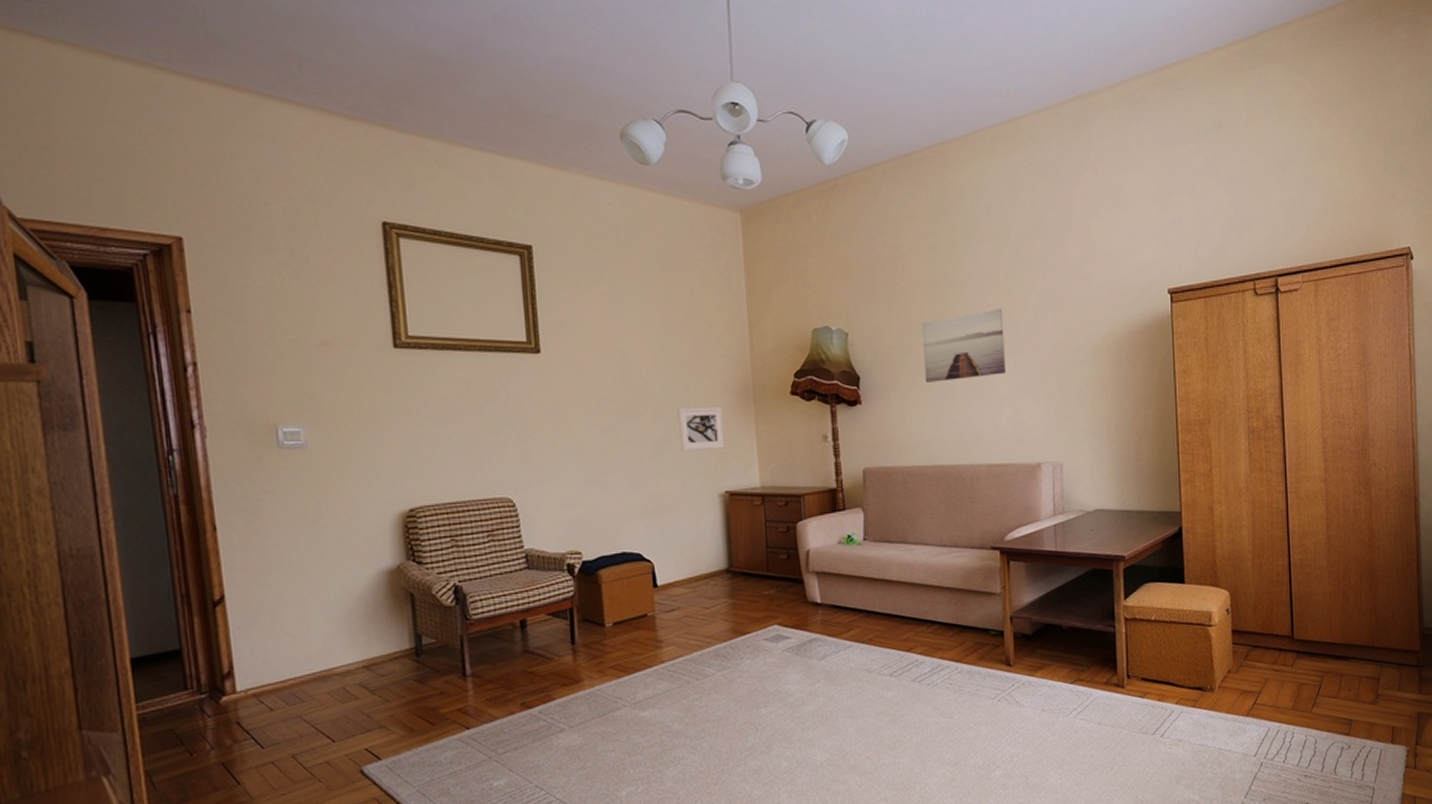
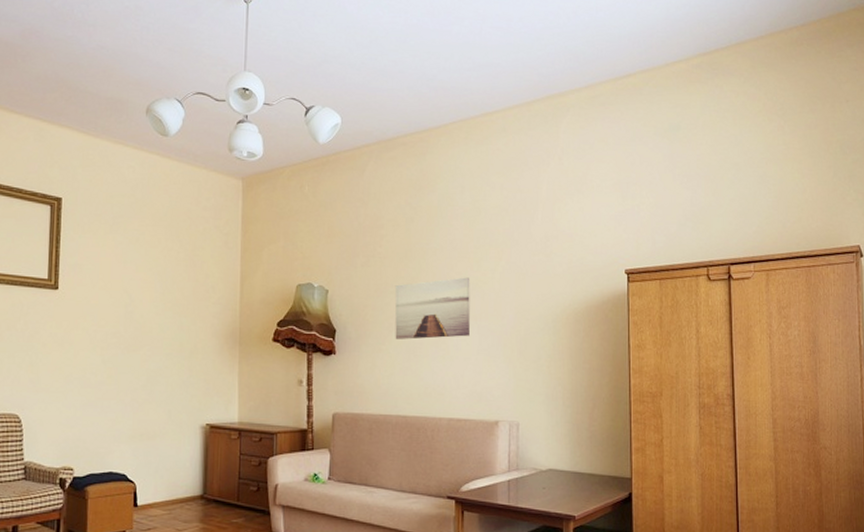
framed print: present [678,406,725,452] -> none [170,346,211,386]

